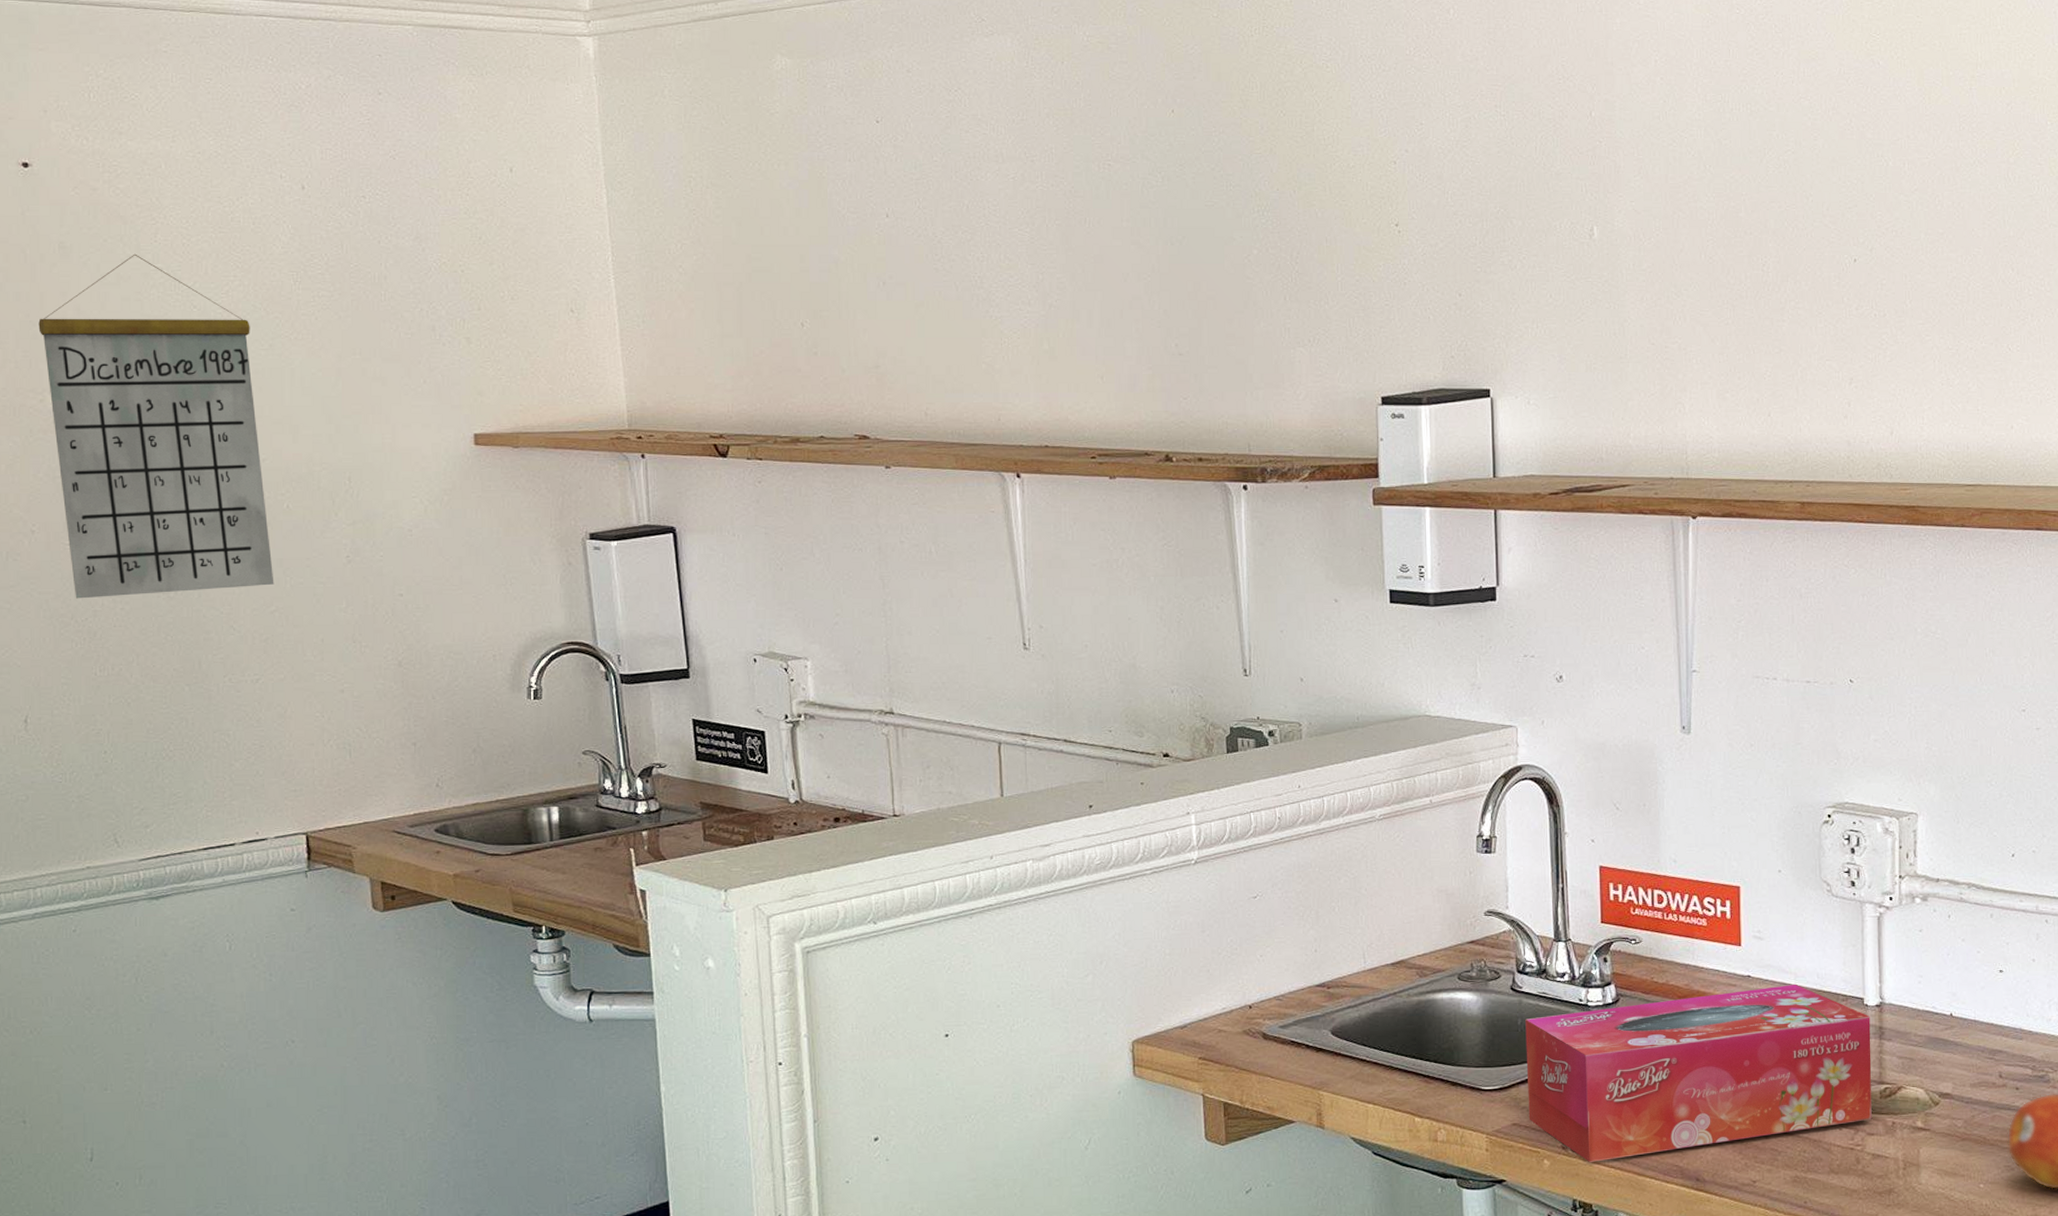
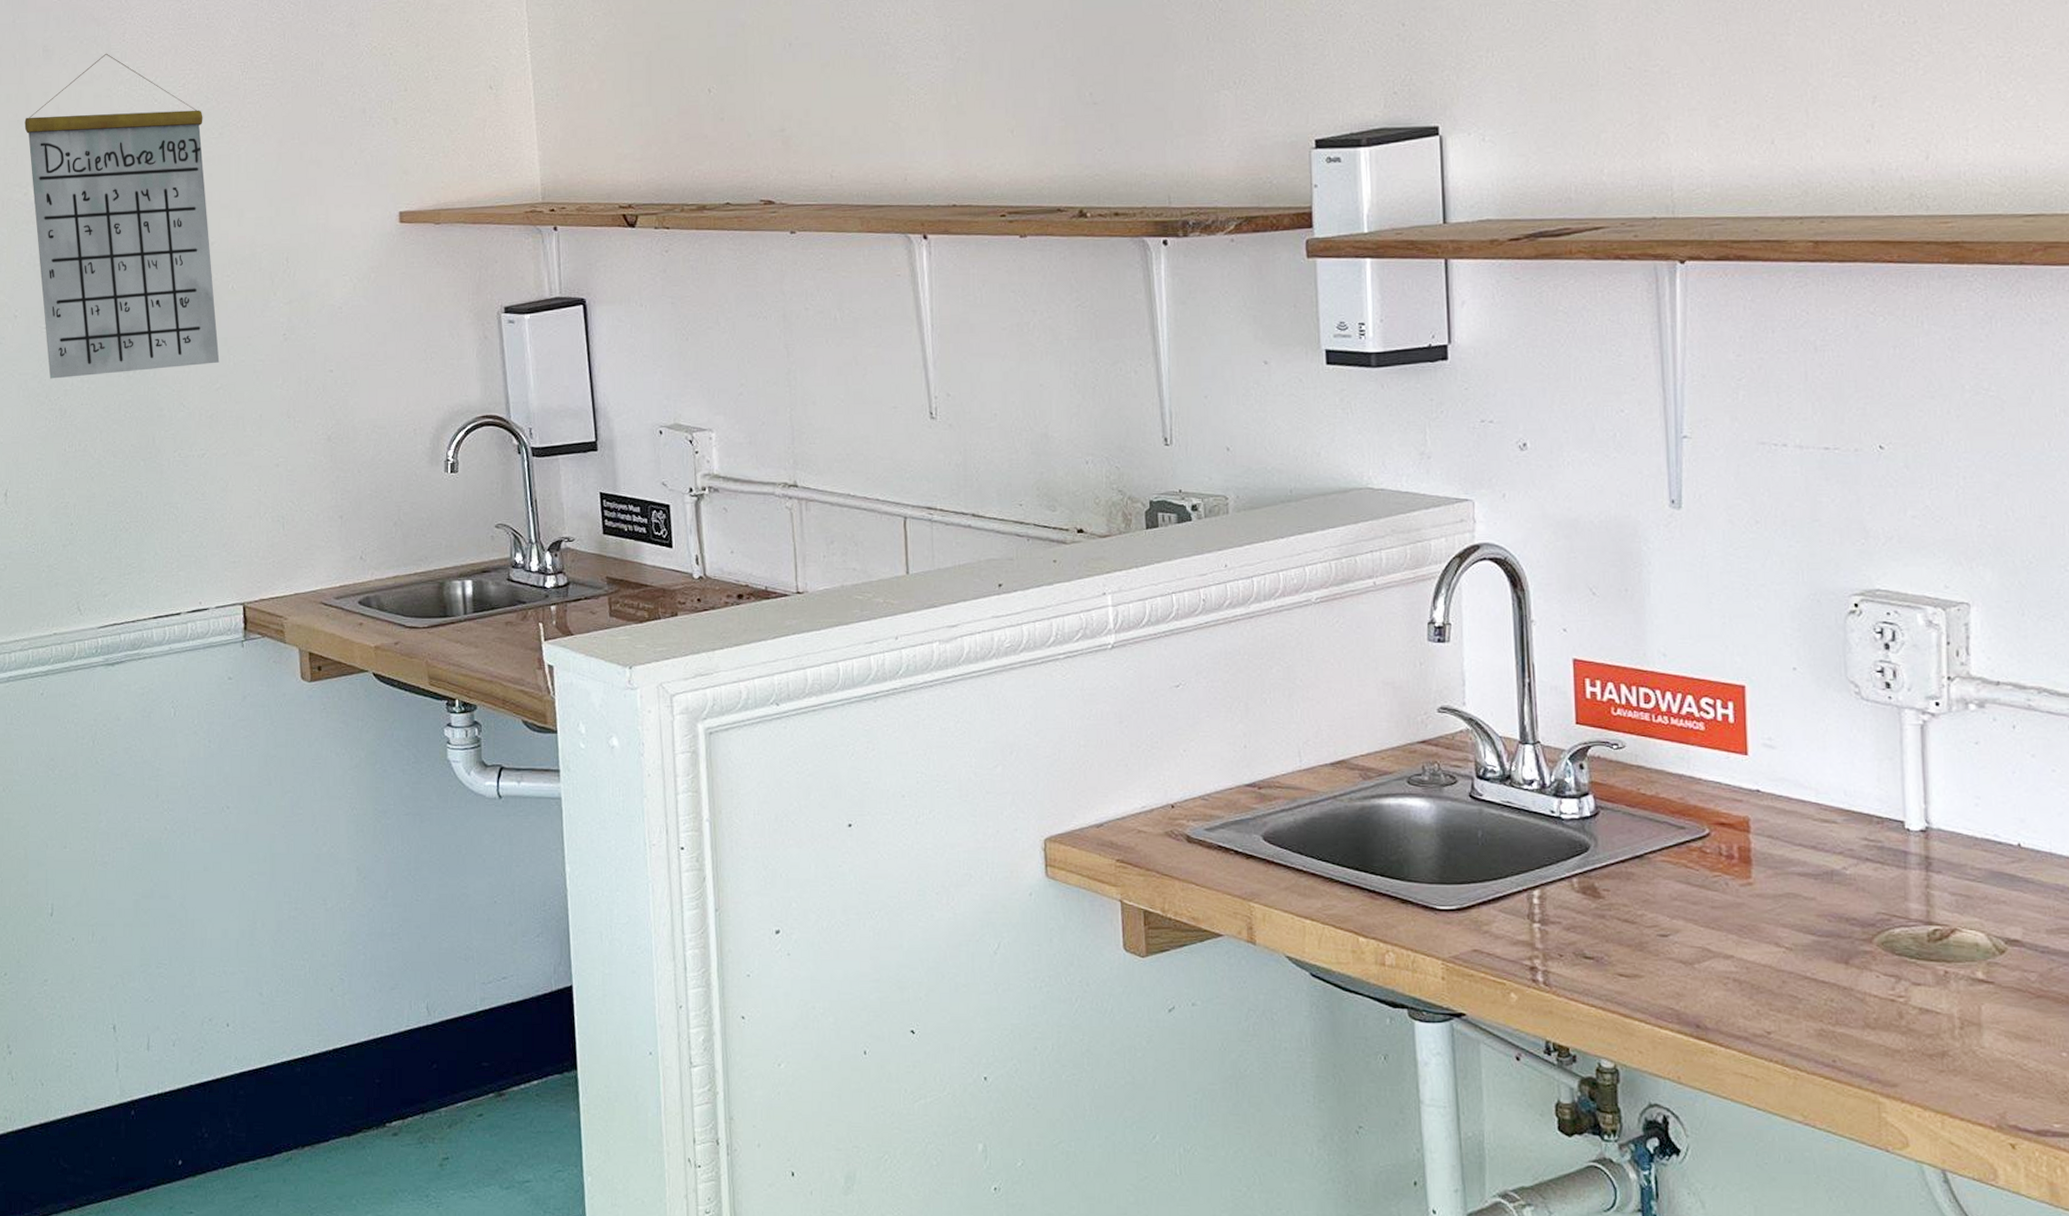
tissue box: present [1525,983,1872,1162] -> none [1487,801,1918,999]

